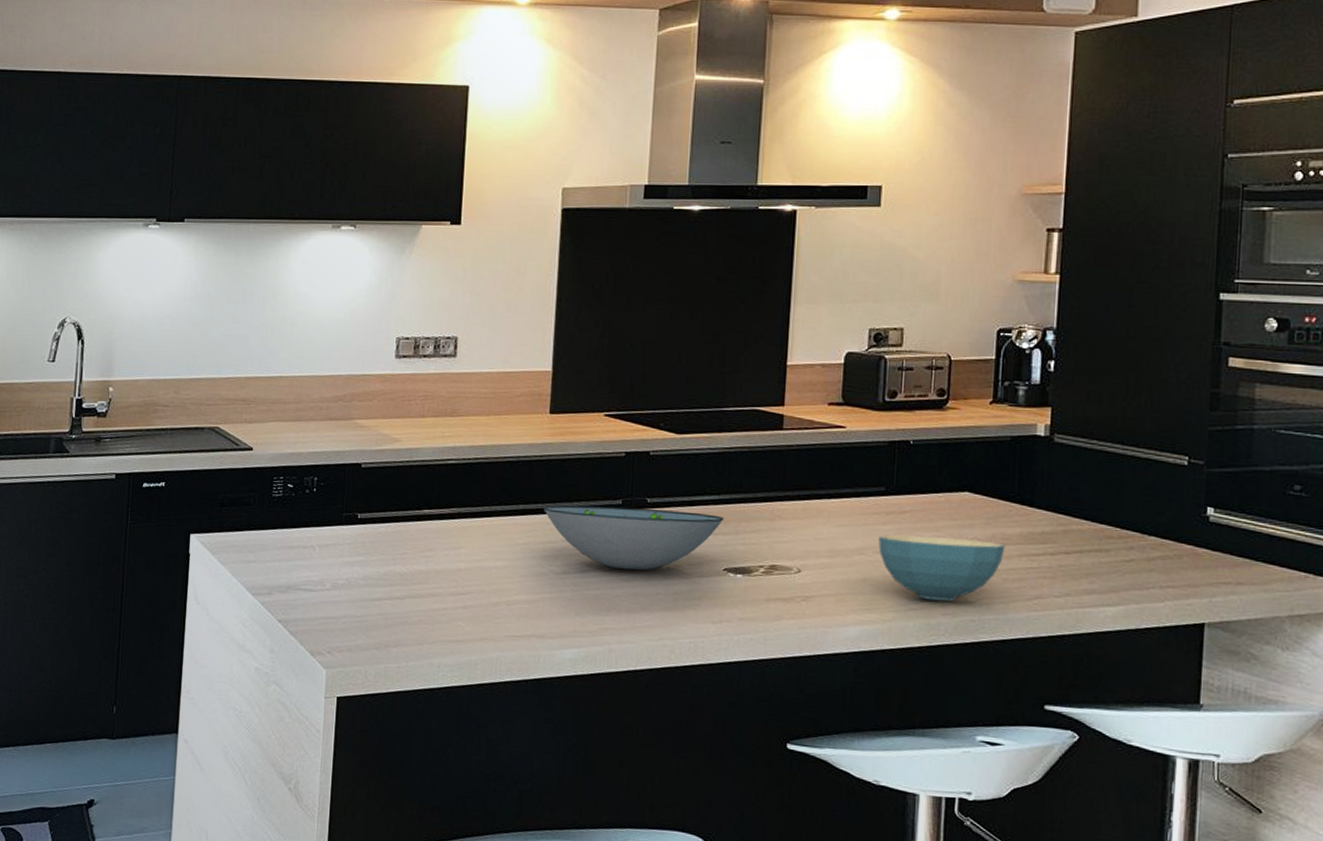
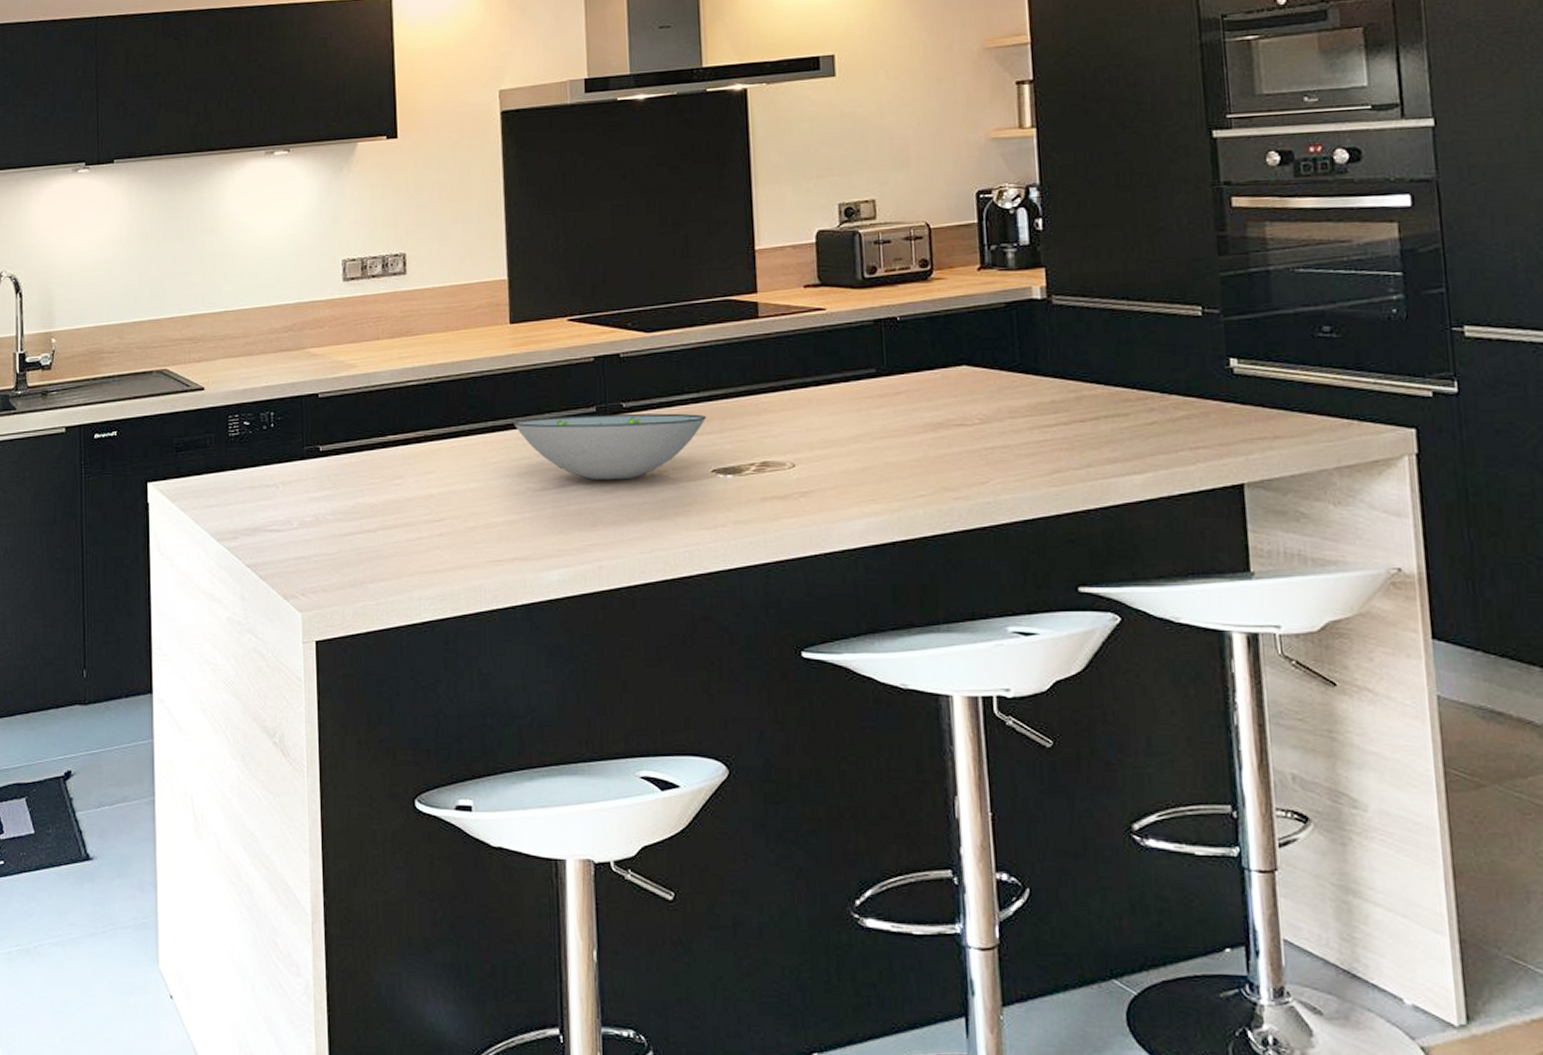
cereal bowl: present [878,535,1006,601] -> none [875,416,1014,484]

